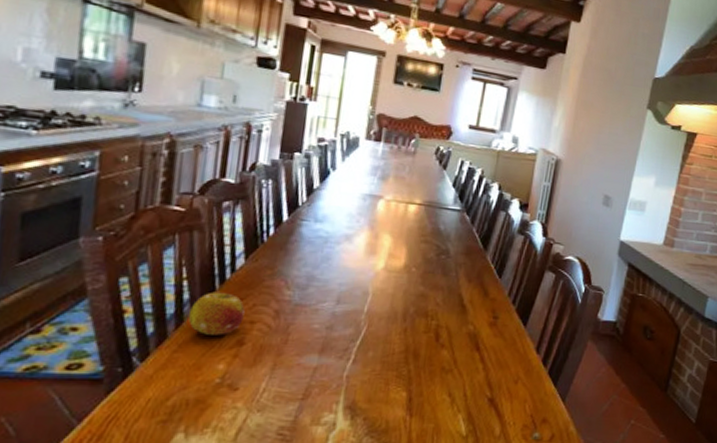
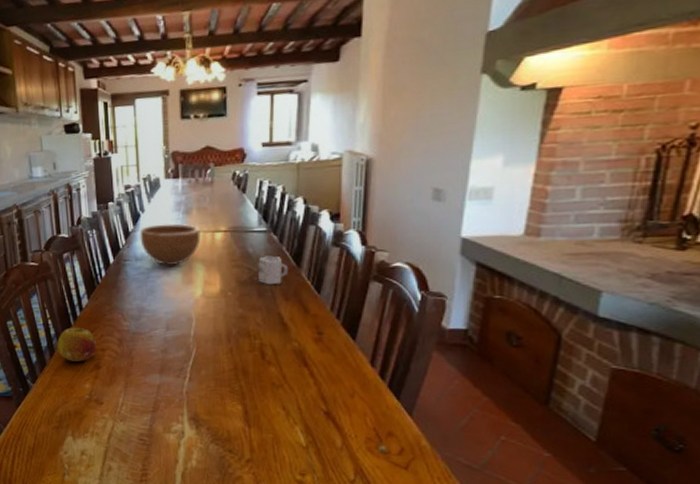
bowl: none [324,185,394,233] -> present [140,223,201,265]
cup: none [445,235,475,265] -> present [258,256,288,285]

